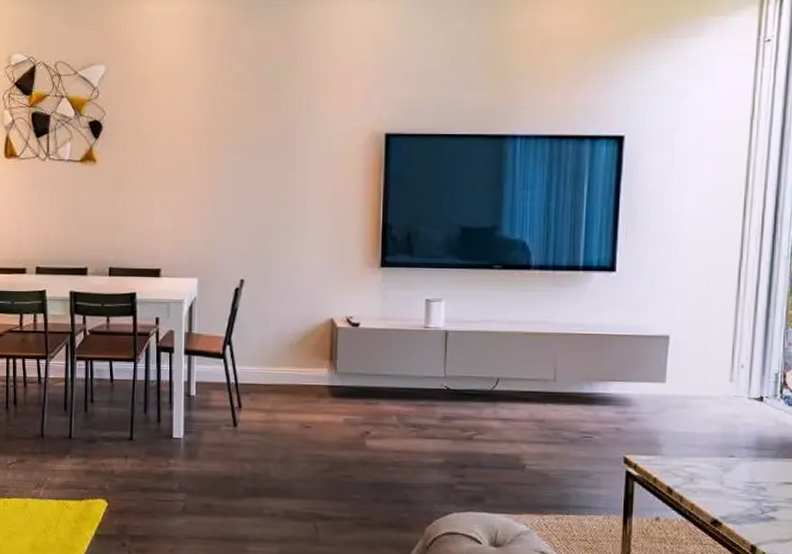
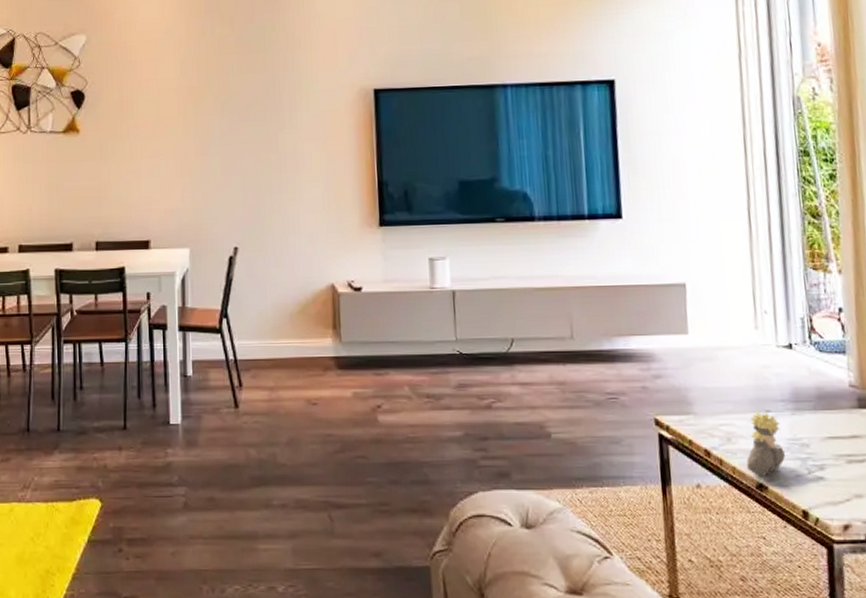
bust sculpture: none [705,456,743,515] -> present [747,411,786,478]

